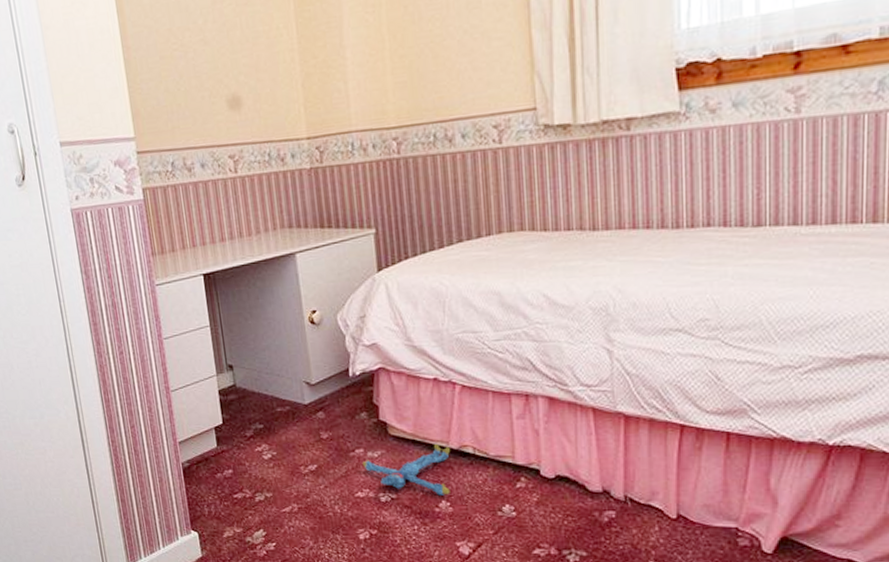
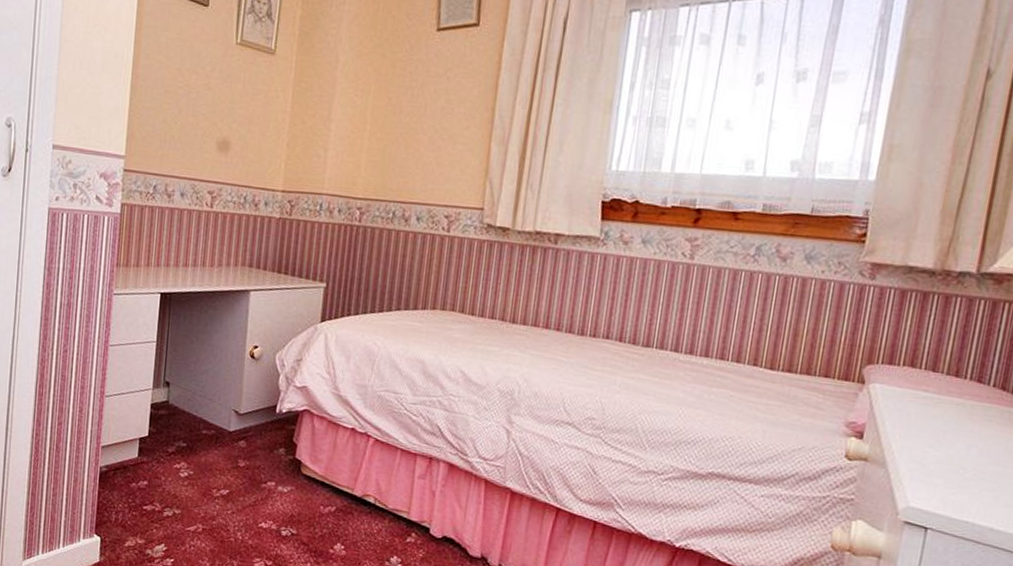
plush toy: present [363,443,450,495] -> none [272,488,354,539]

